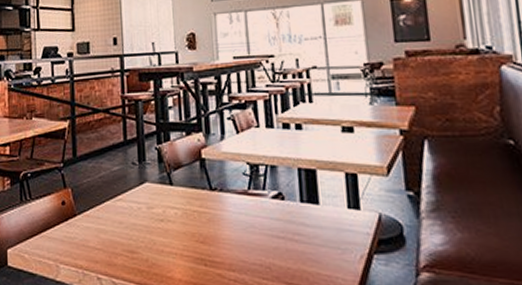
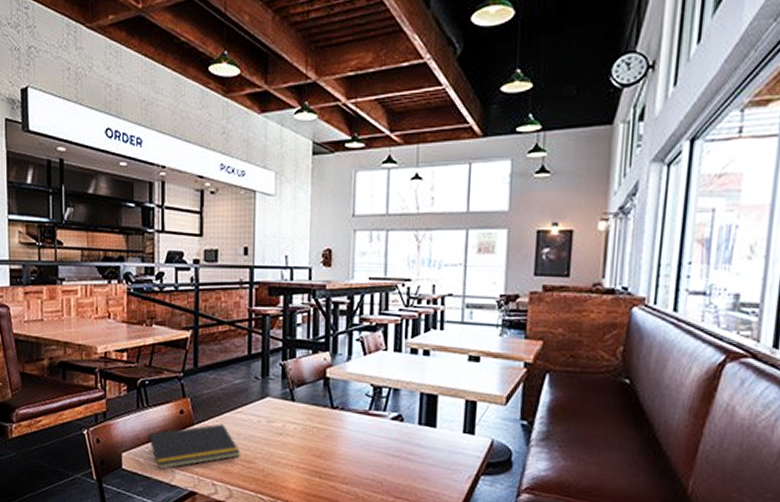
notepad: none [30,213,123,265] -> present [146,423,240,470]

